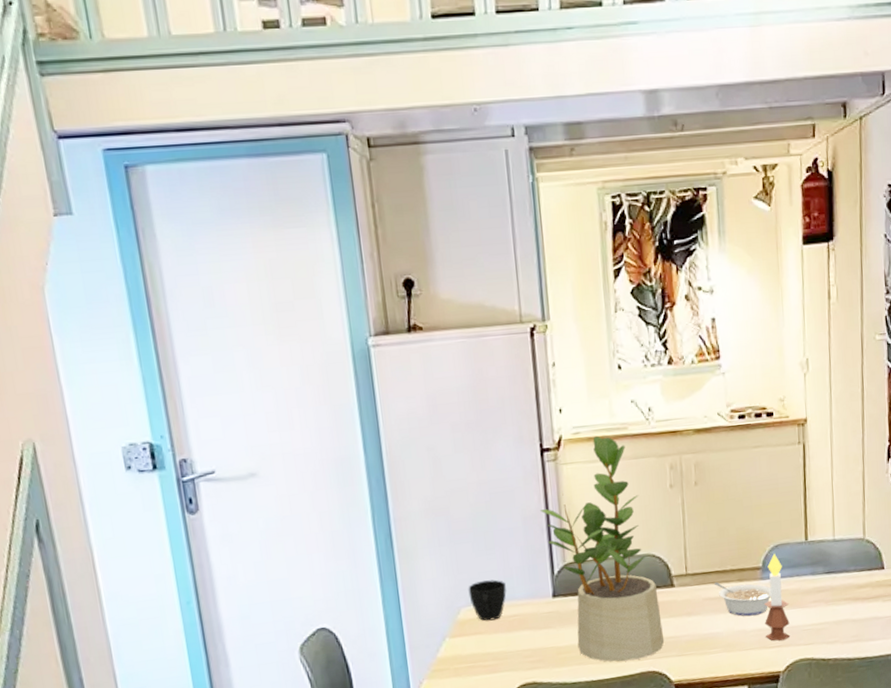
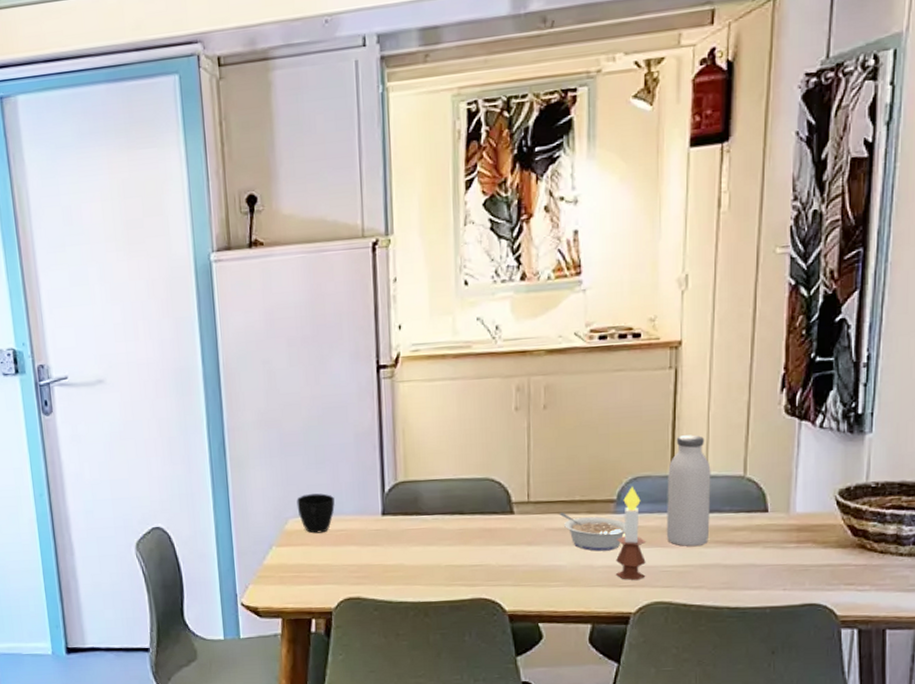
potted plant: present [540,435,665,662] -> none [373,353,500,586]
water bottle: none [803,503,840,606] -> present [666,434,711,547]

